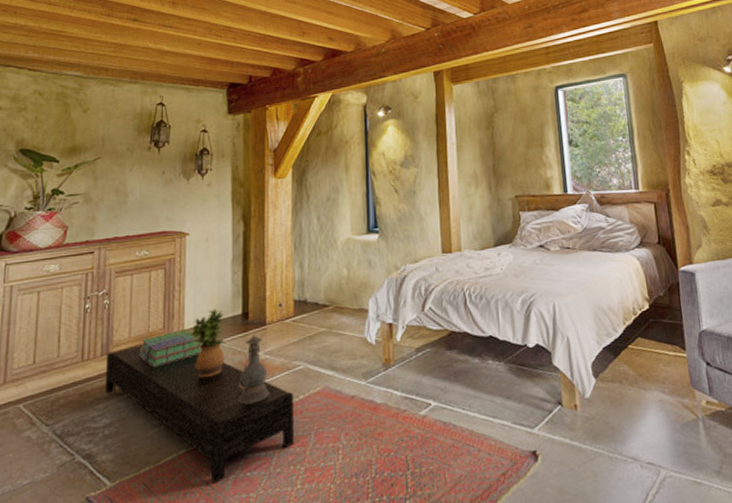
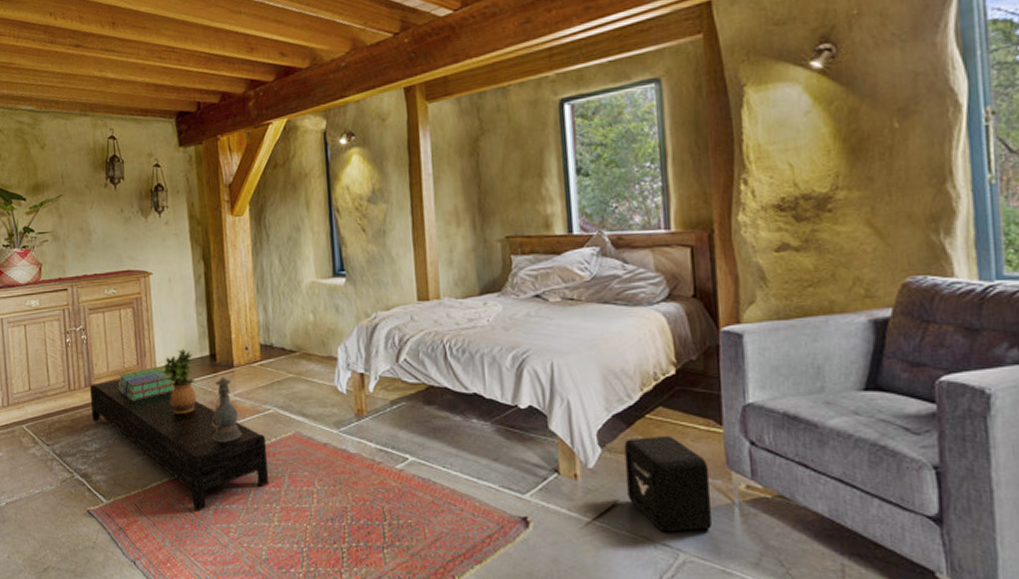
air purifier: none [613,362,683,452] -> present [624,435,712,533]

